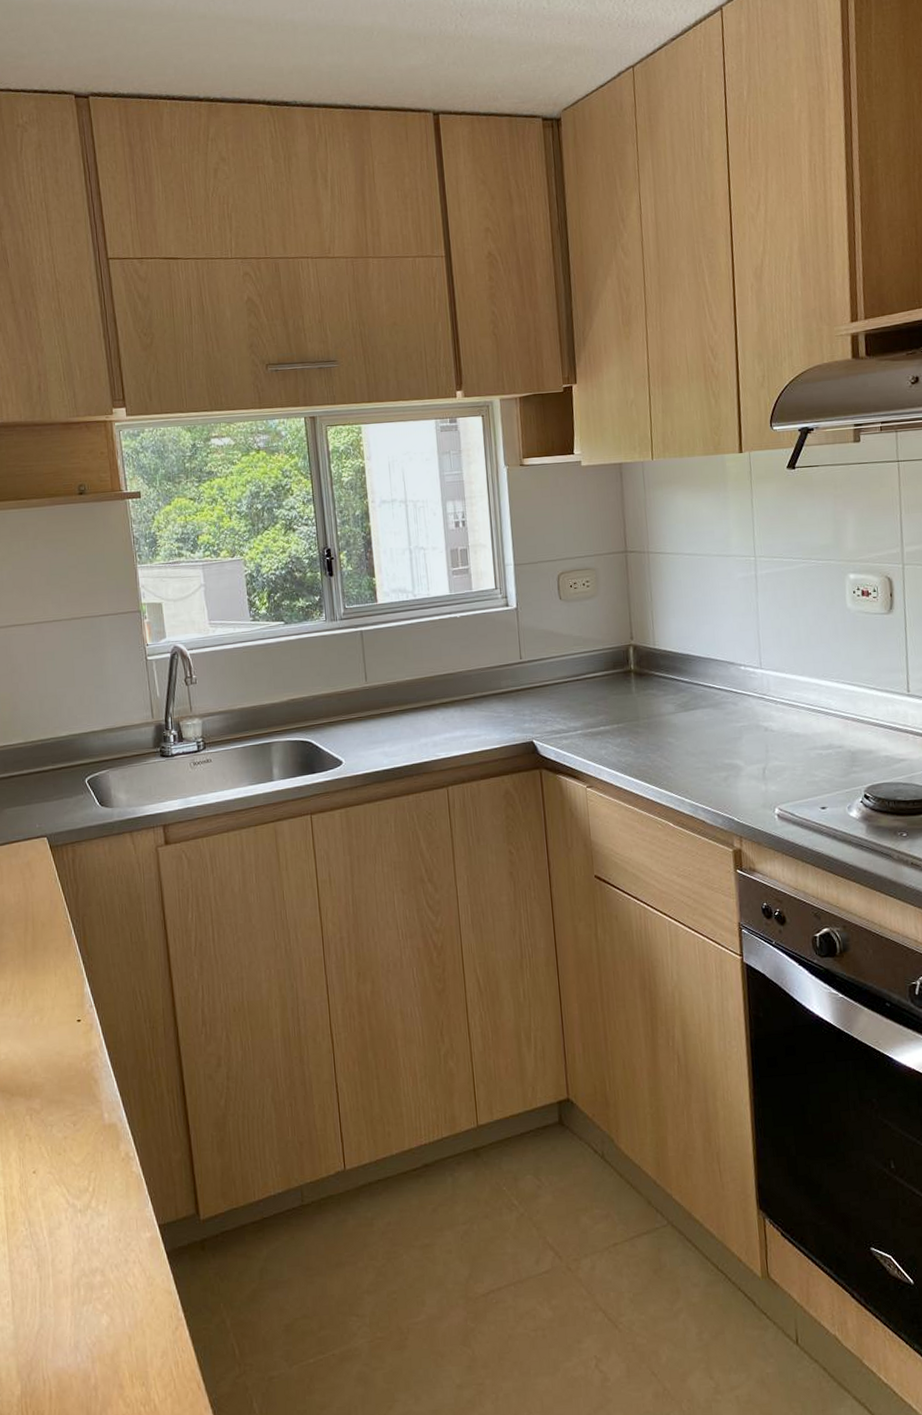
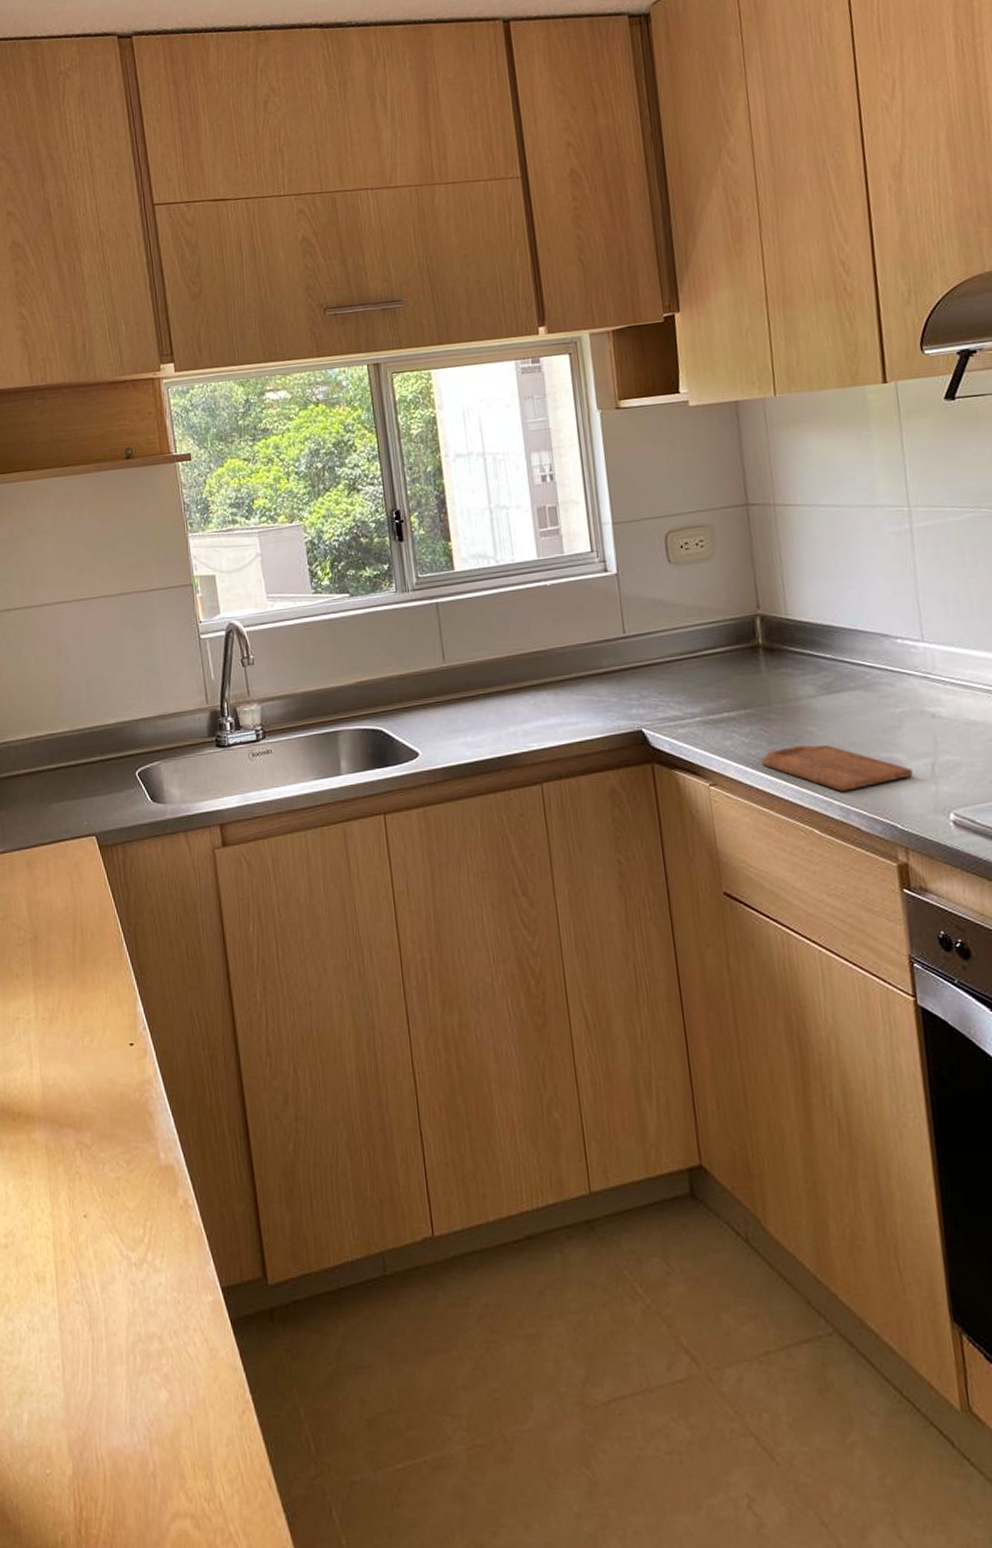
cutting board: none [630,753,748,792] -> present [762,745,913,792]

